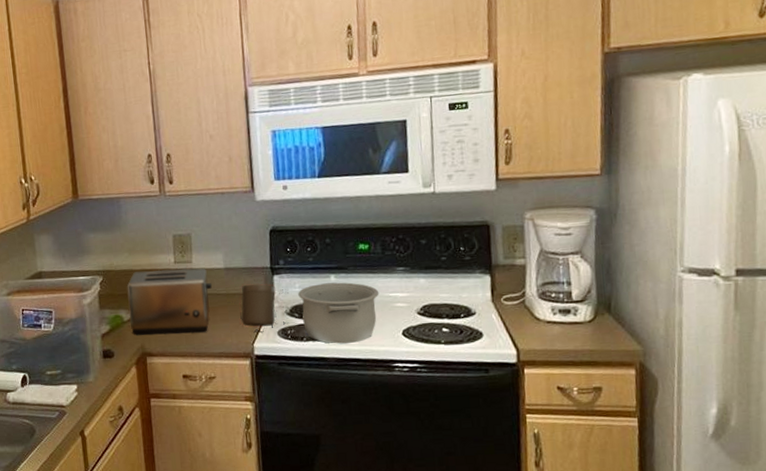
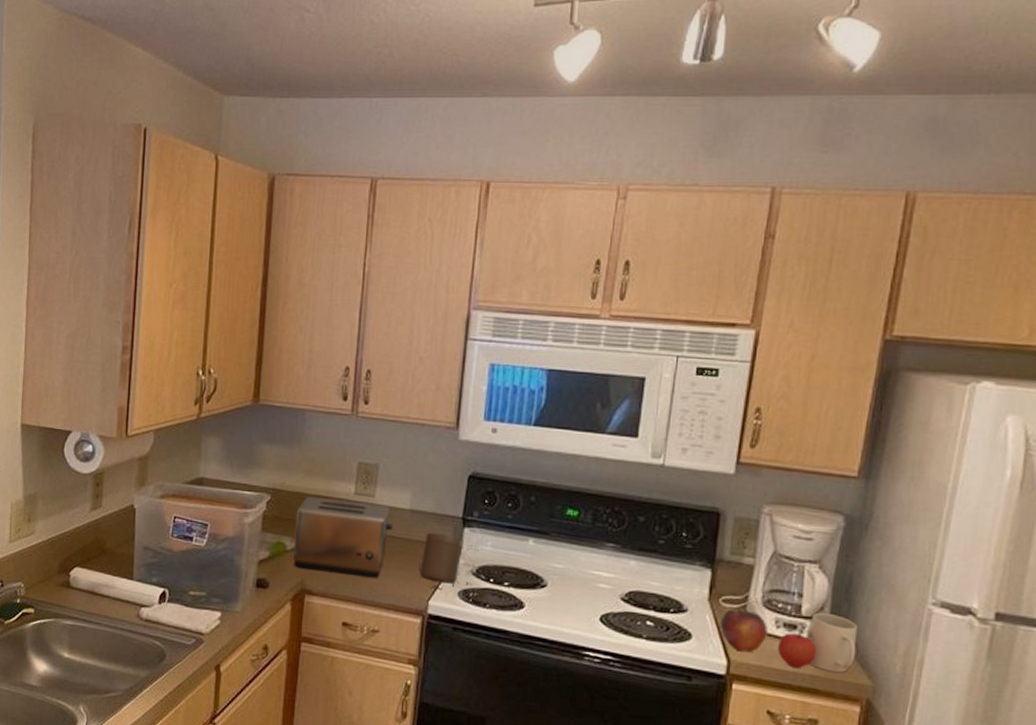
cooking pot: present [298,282,380,344] -> none [488,546,581,620]
fruit: none [504,303,547,341] -> present [719,607,768,652]
fruit: none [557,315,591,346] -> present [778,632,817,668]
mug: none [579,294,624,345] -> present [805,612,858,673]

